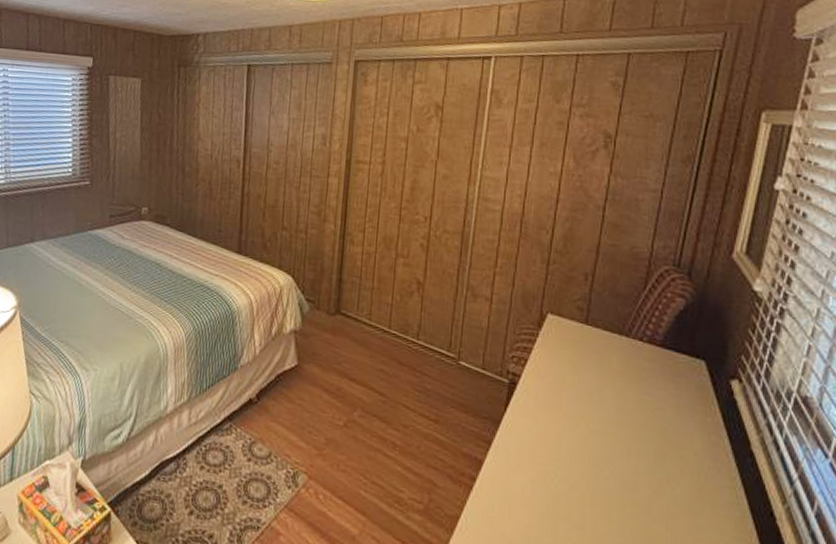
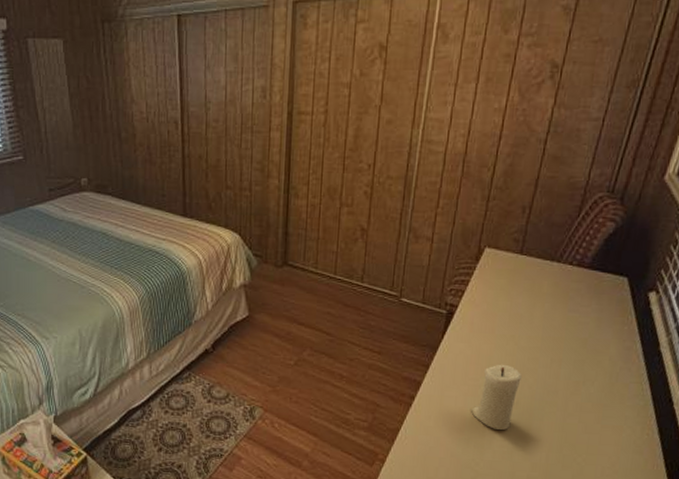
candle: none [540,448,596,532] -> present [471,364,522,431]

